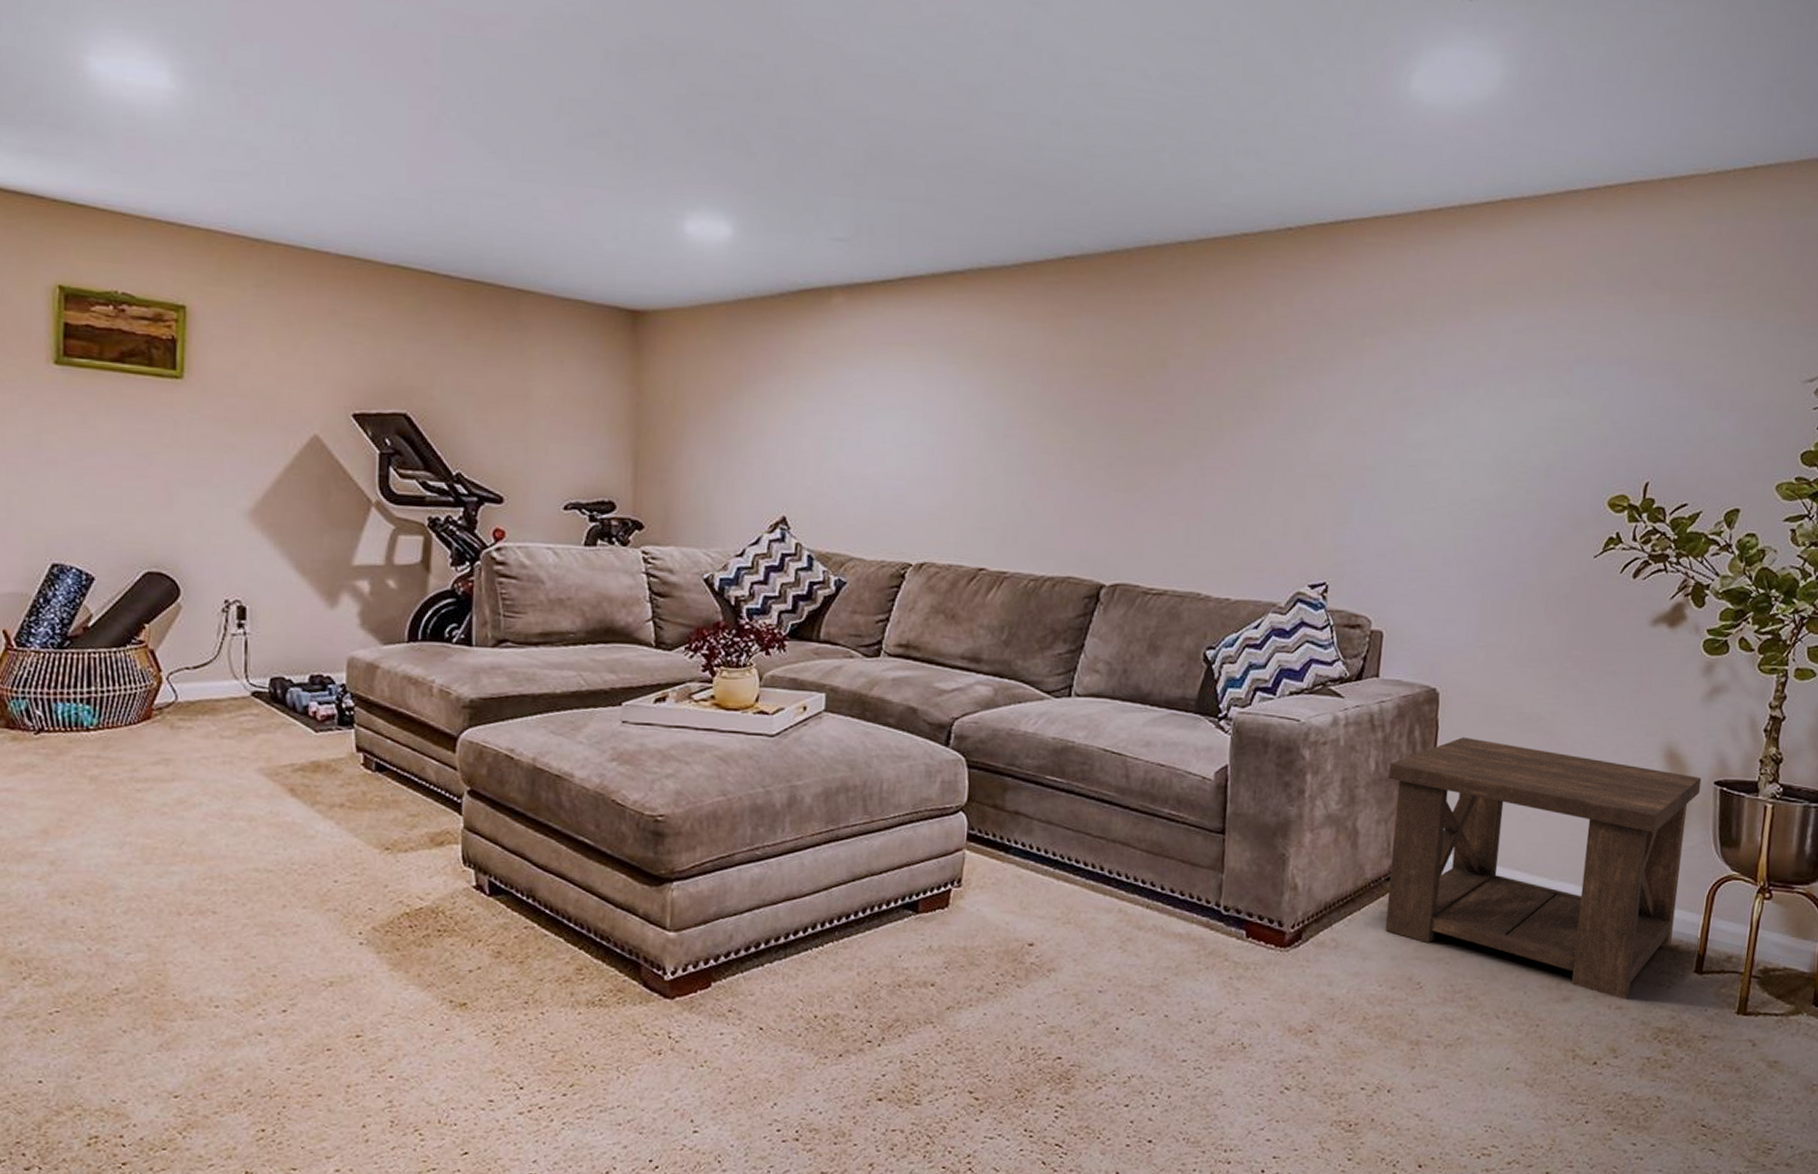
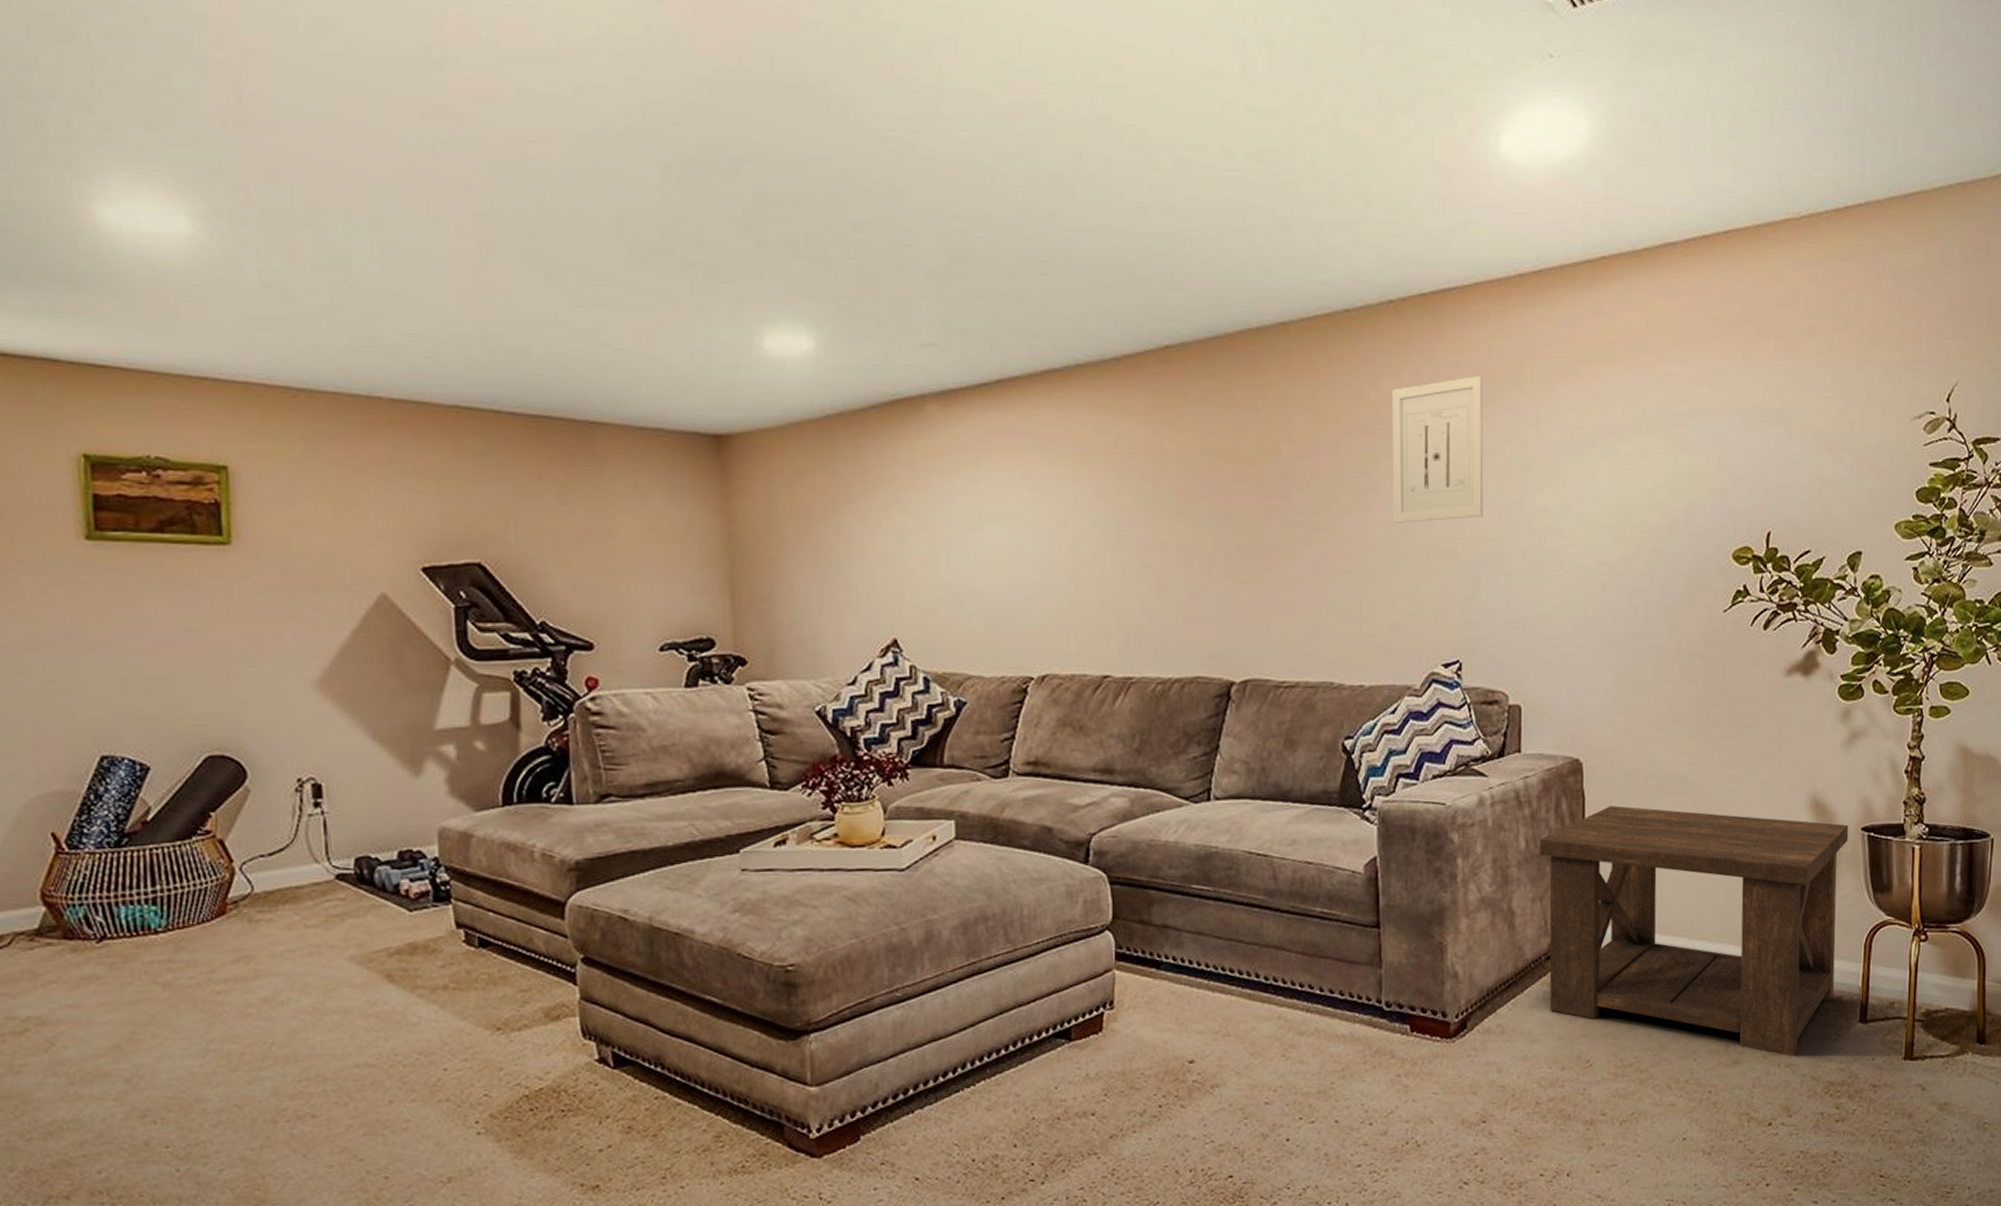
wall art: none [1272,307,1373,446] -> present [1392,376,1484,523]

